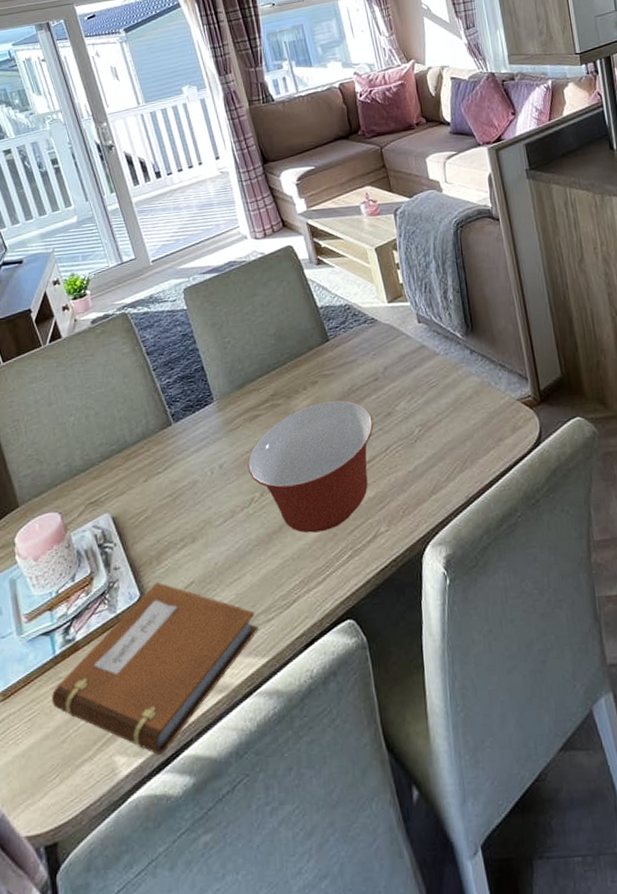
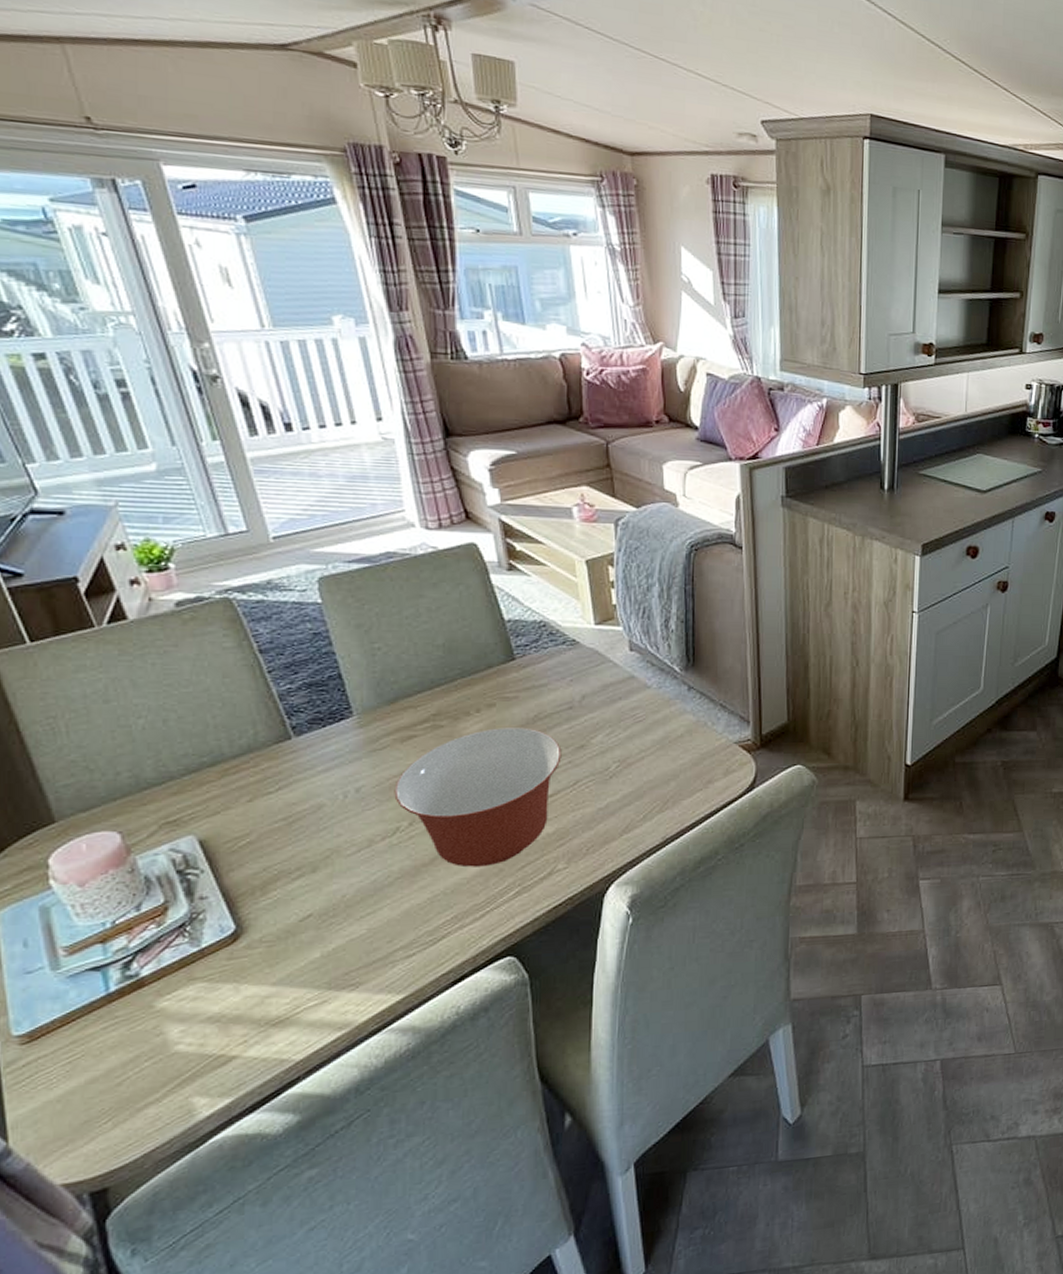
notebook: present [52,581,258,755] -> none [103,913,394,1095]

